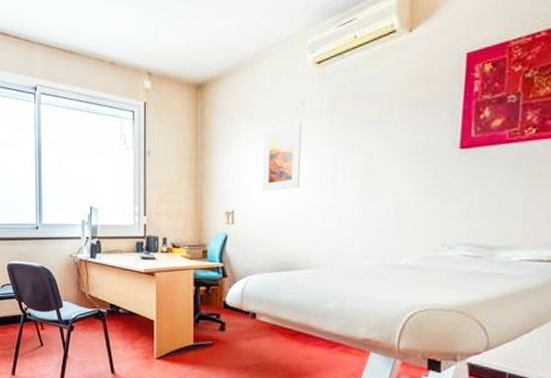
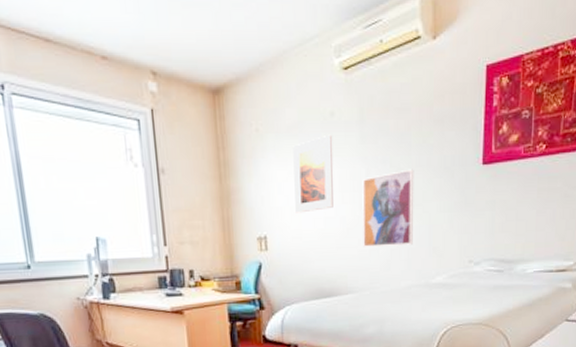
wall art: none [327,153,384,226] -> present [362,169,414,248]

